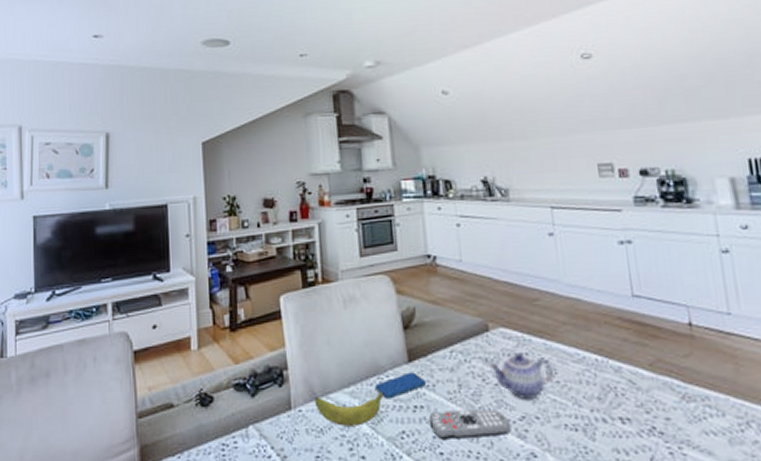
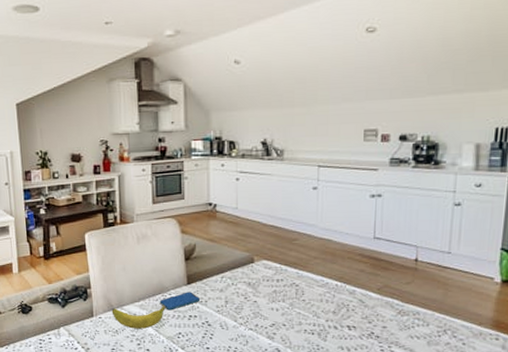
remote control: present [428,409,511,439] -> none [200,319,263,339]
teapot: present [489,353,553,399] -> none [251,279,301,312]

